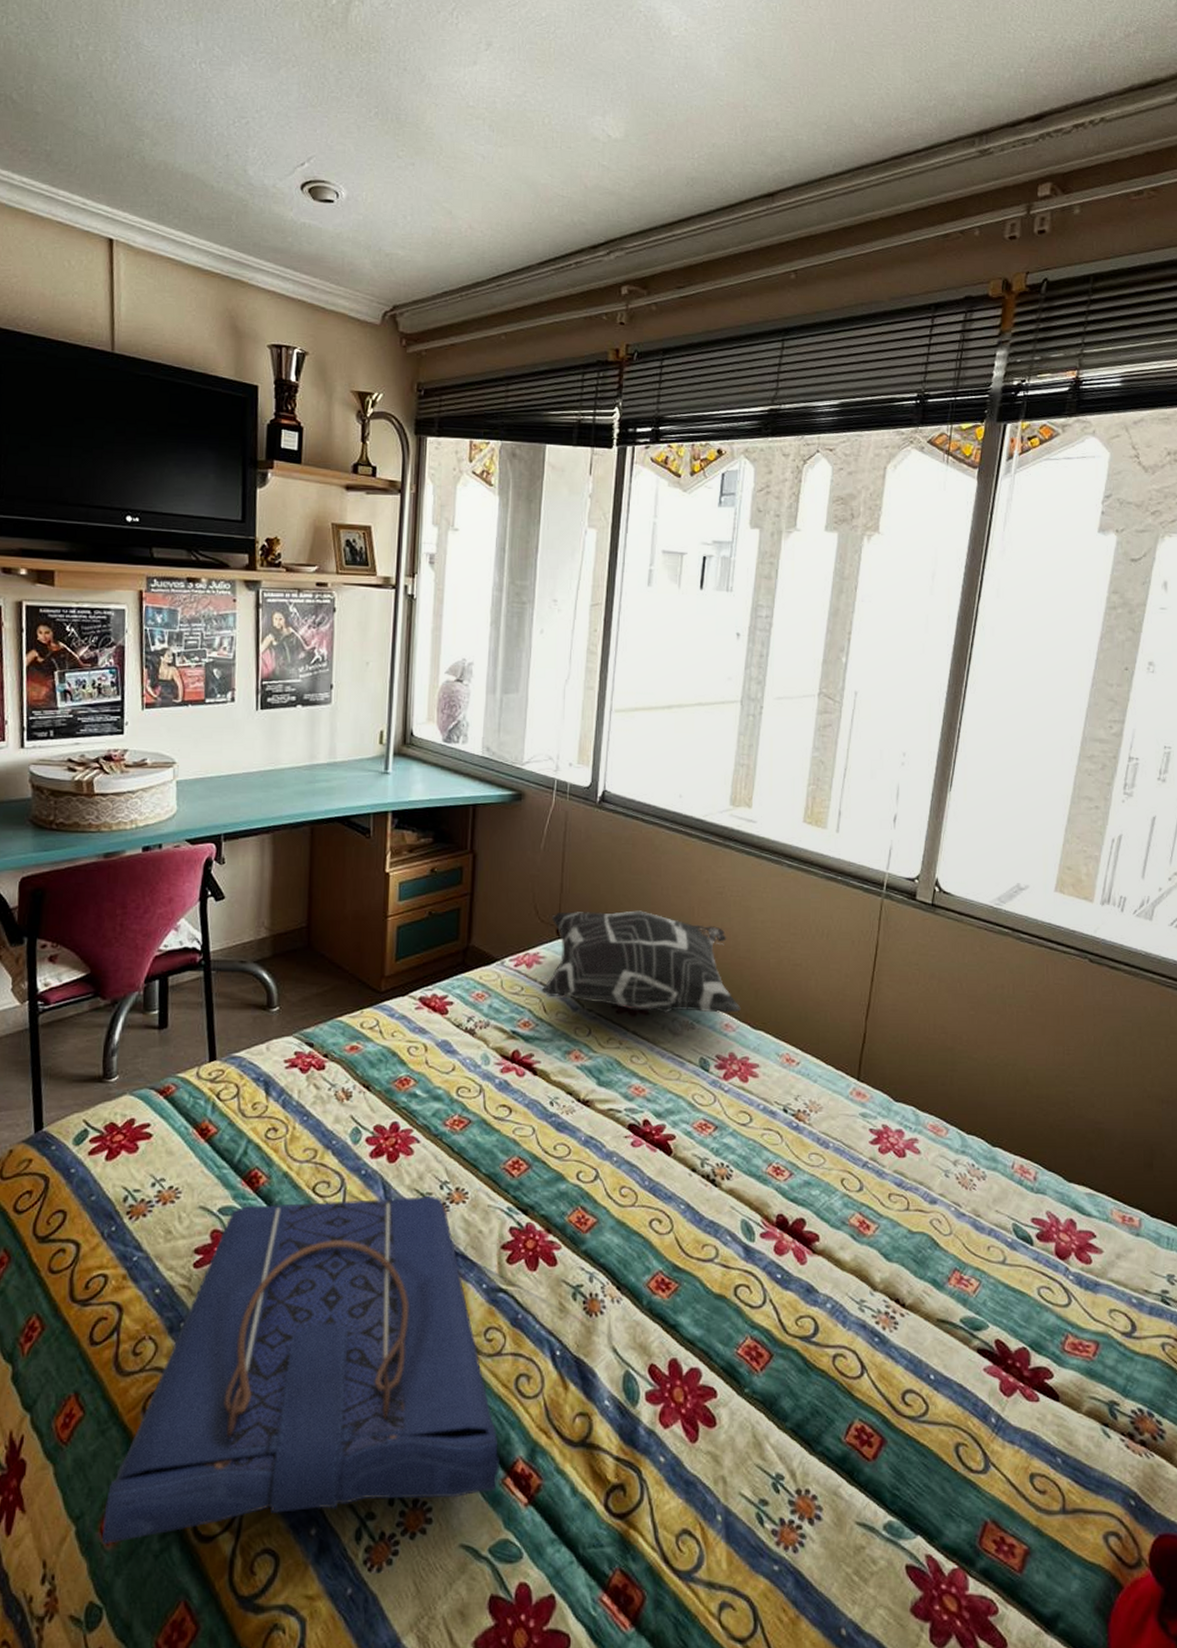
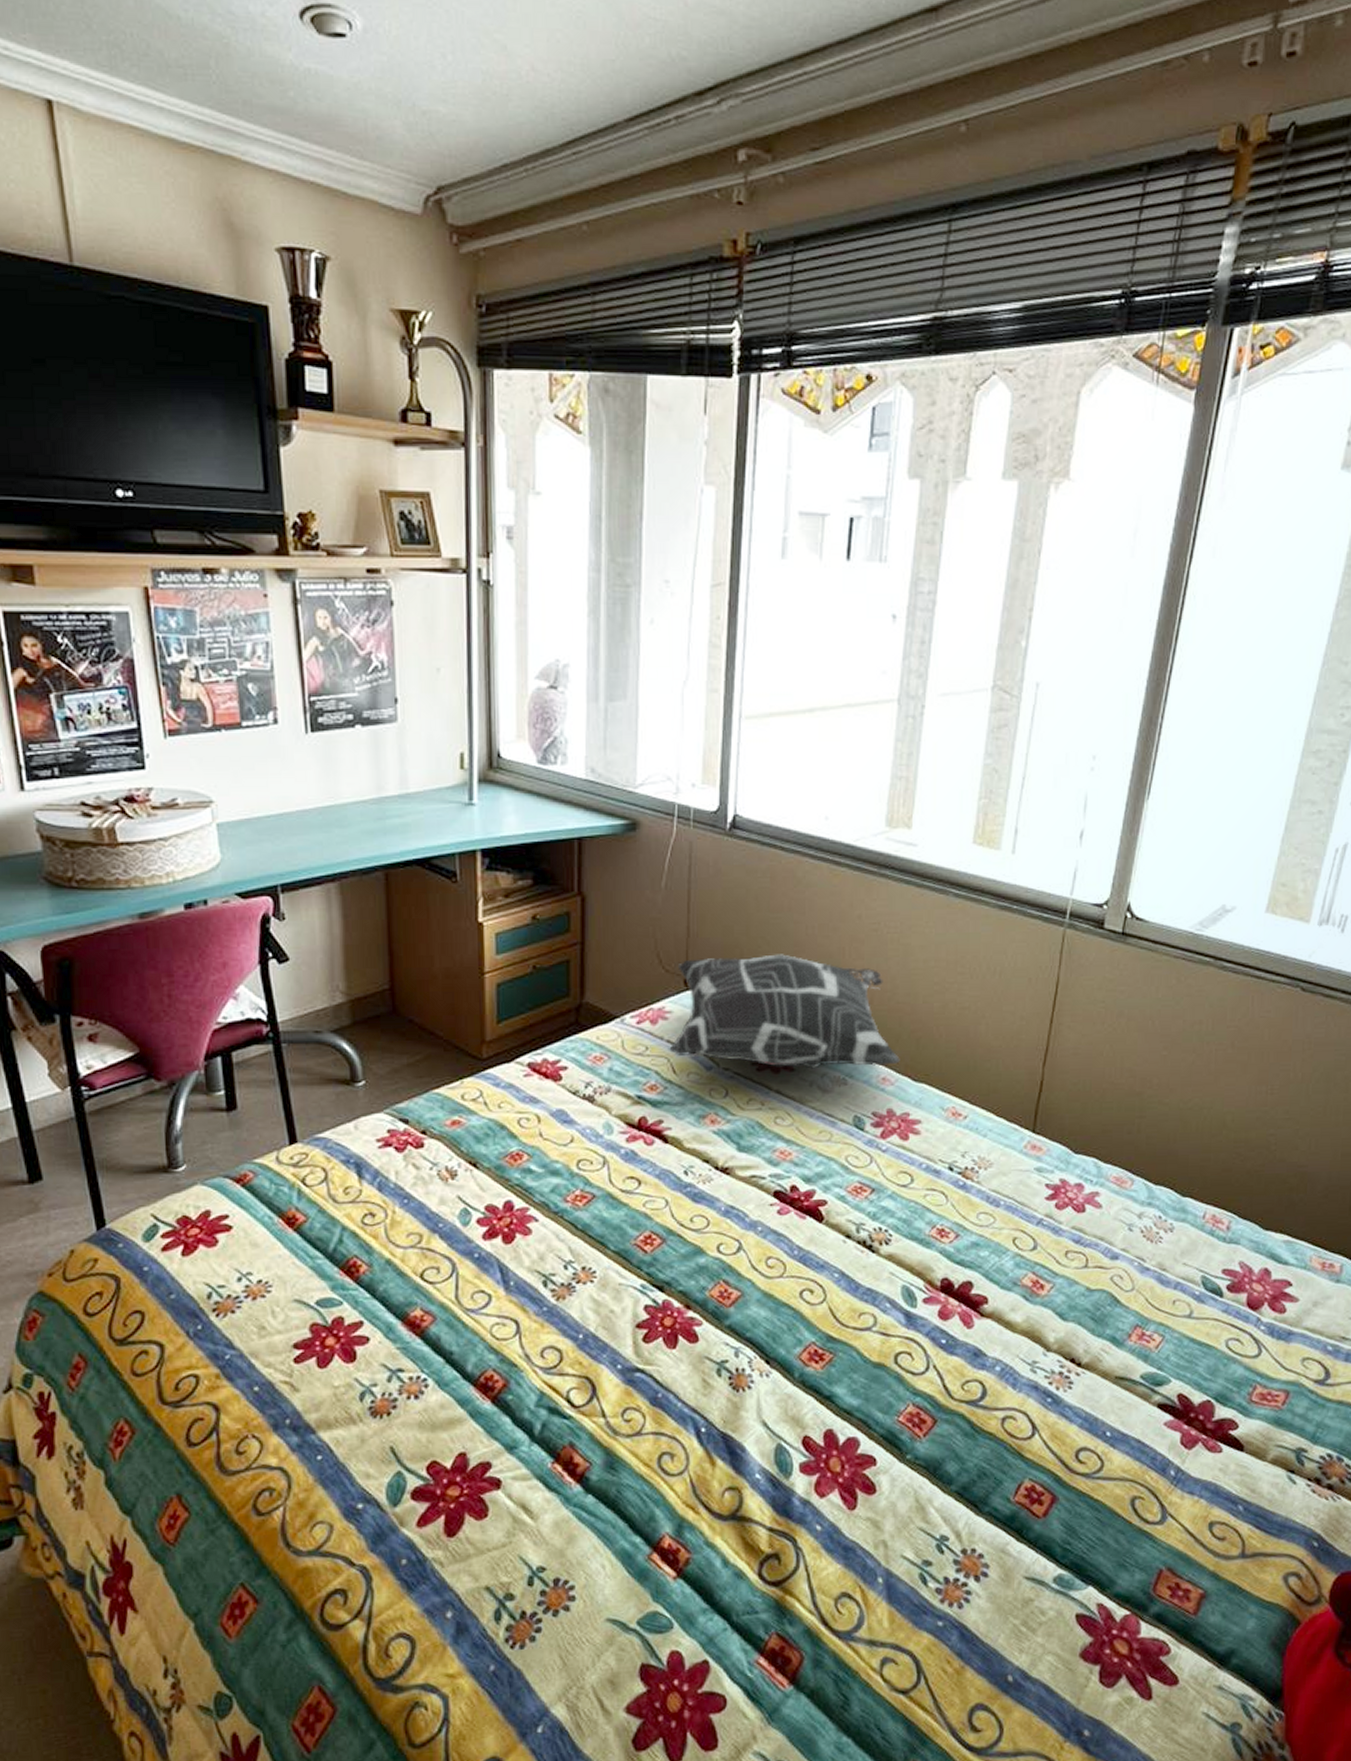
tote bag: present [102,1195,499,1544] -> none [223,1276,644,1638]

